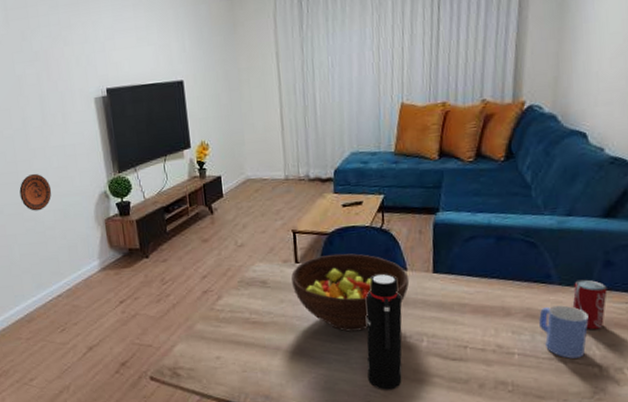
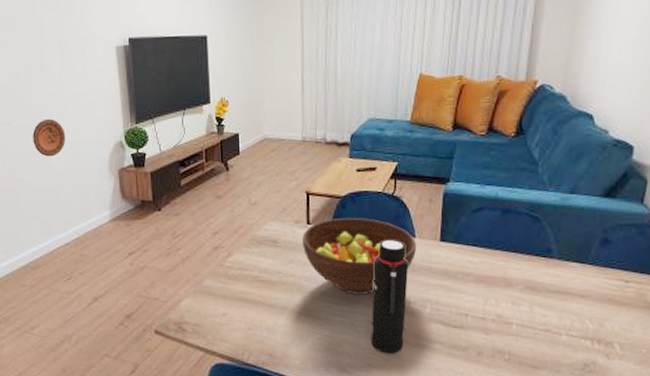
mug: present [539,305,589,359] -> none [538,279,584,331]
beverage can: present [572,279,607,330] -> none [570,255,603,305]

